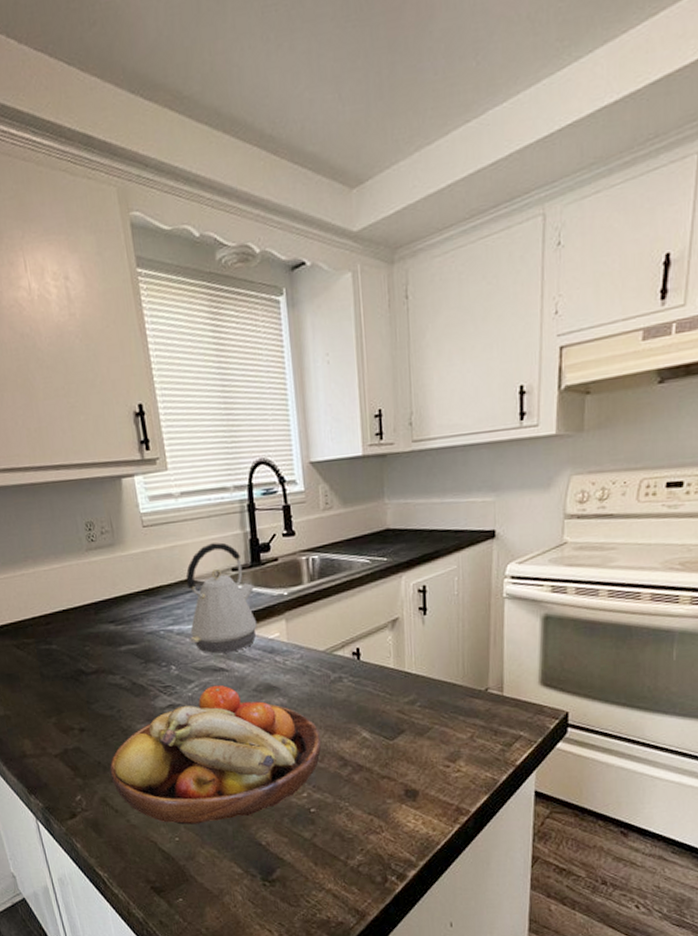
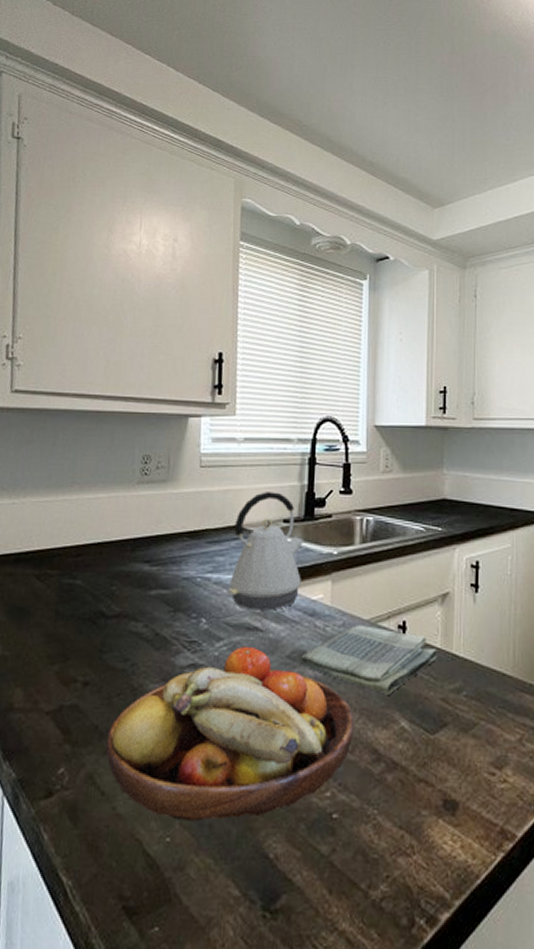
dish towel: none [265,656,391,713] -> present [299,625,437,695]

